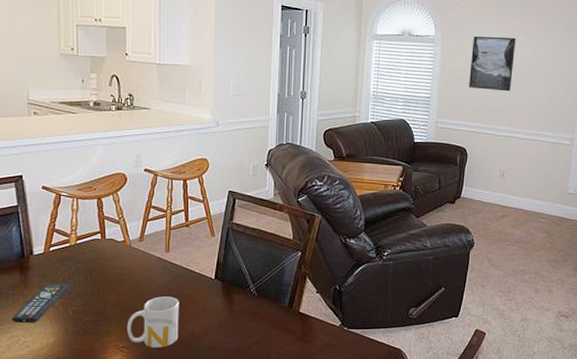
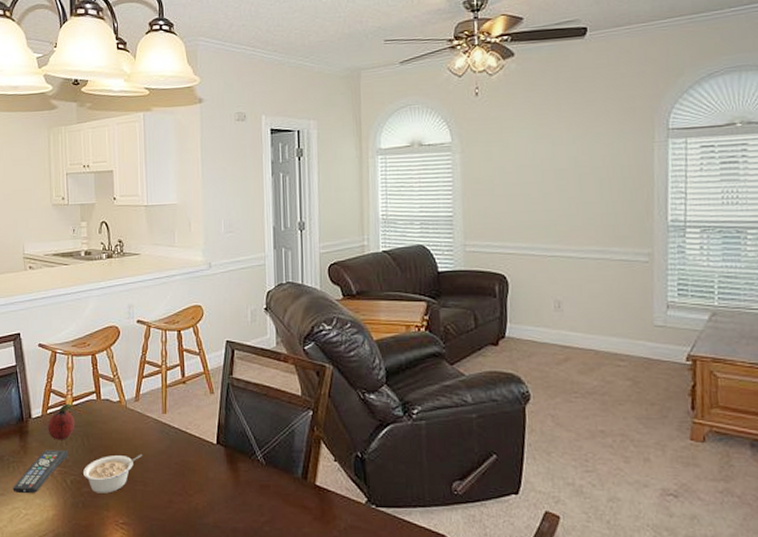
fruit: none [50,242,79,275] -> present [47,403,75,440]
legume: none [84,287,144,322] -> present [82,453,142,493]
mug: present [126,296,179,348] -> none [125,464,181,525]
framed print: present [469,36,517,92] -> none [499,133,557,201]

